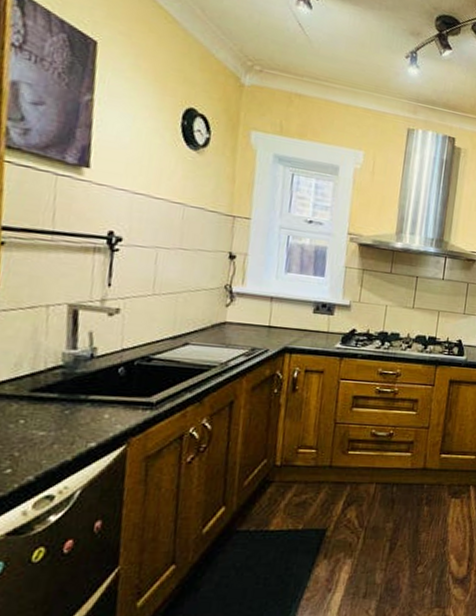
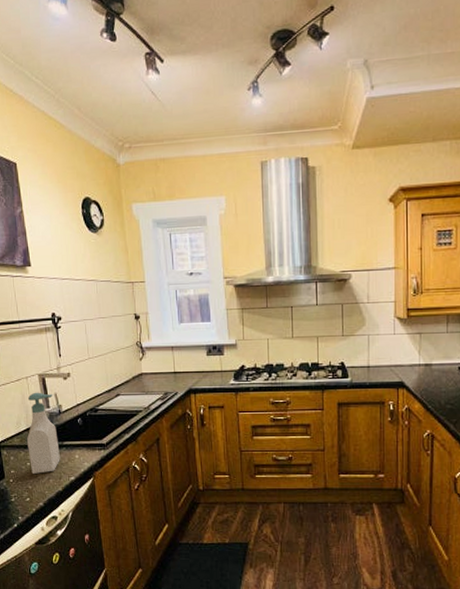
soap bottle: none [24,326,87,436] -> present [27,392,60,474]

